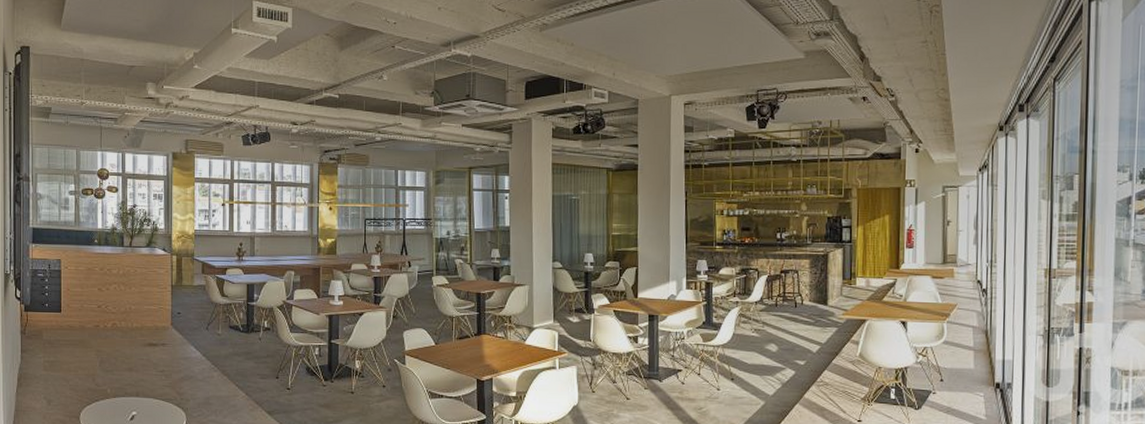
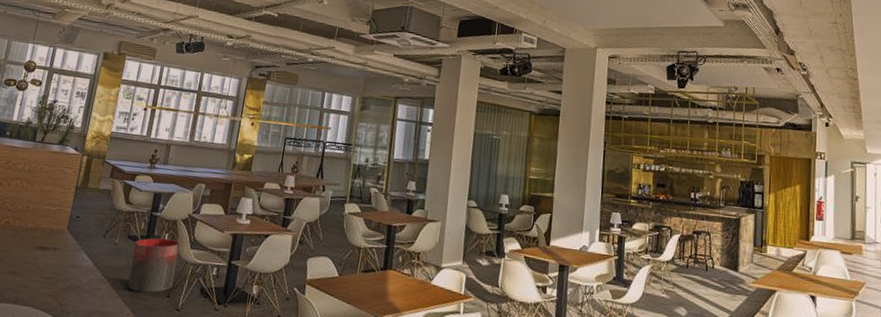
trash can: none [237,326,280,377] -> present [128,238,180,294]

